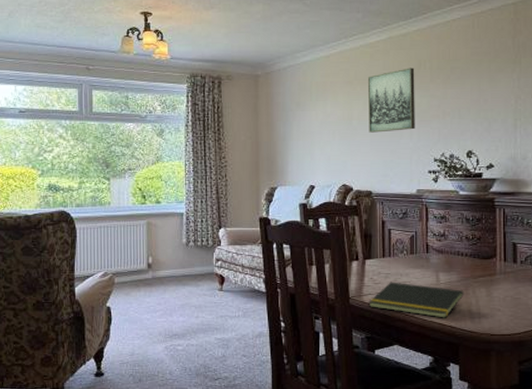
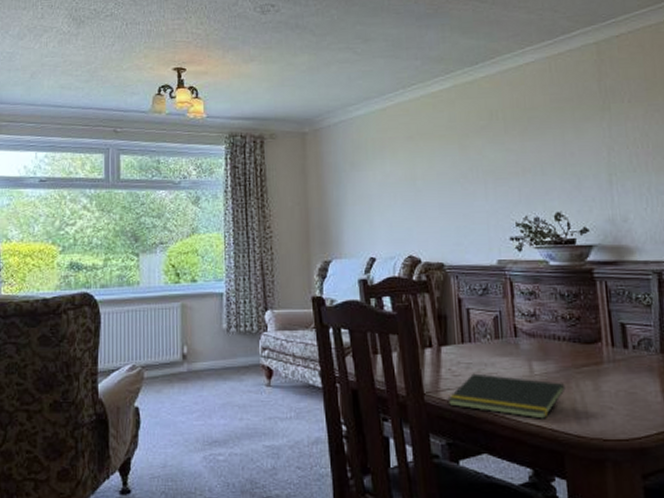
wall art: present [367,67,415,133] -> none [431,118,490,195]

